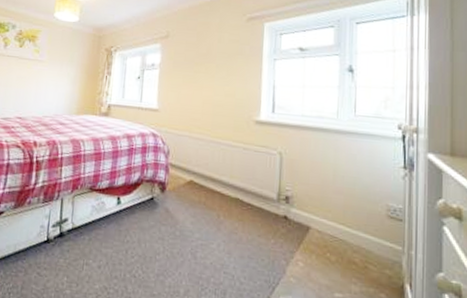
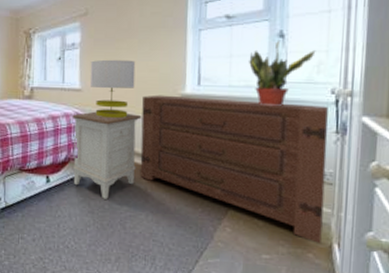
nightstand: none [144,132,217,225] -> present [72,111,142,199]
table lamp: none [167,81,213,141] -> present [90,59,136,119]
dresser: none [213,119,397,284] -> present [140,95,328,245]
potted plant: none [321,74,383,139] -> present [249,40,316,107]

